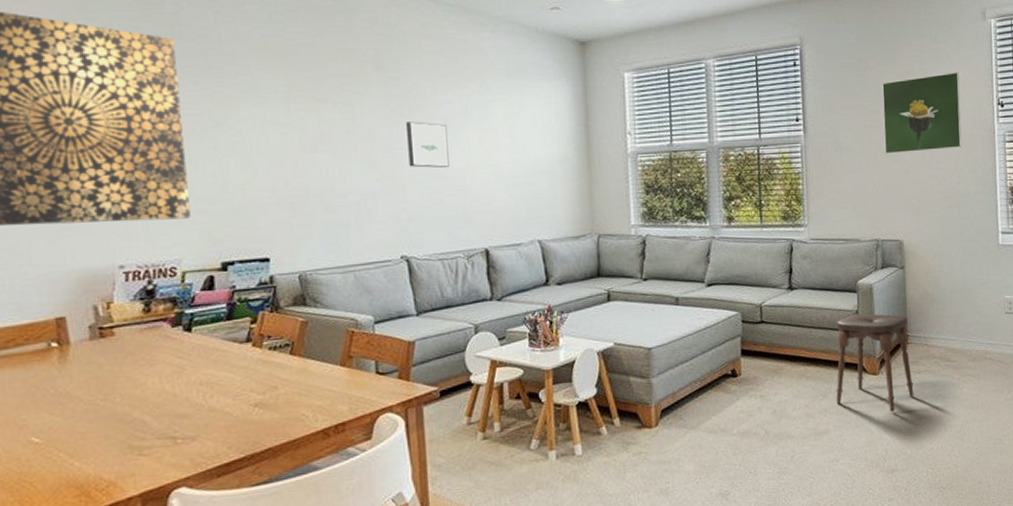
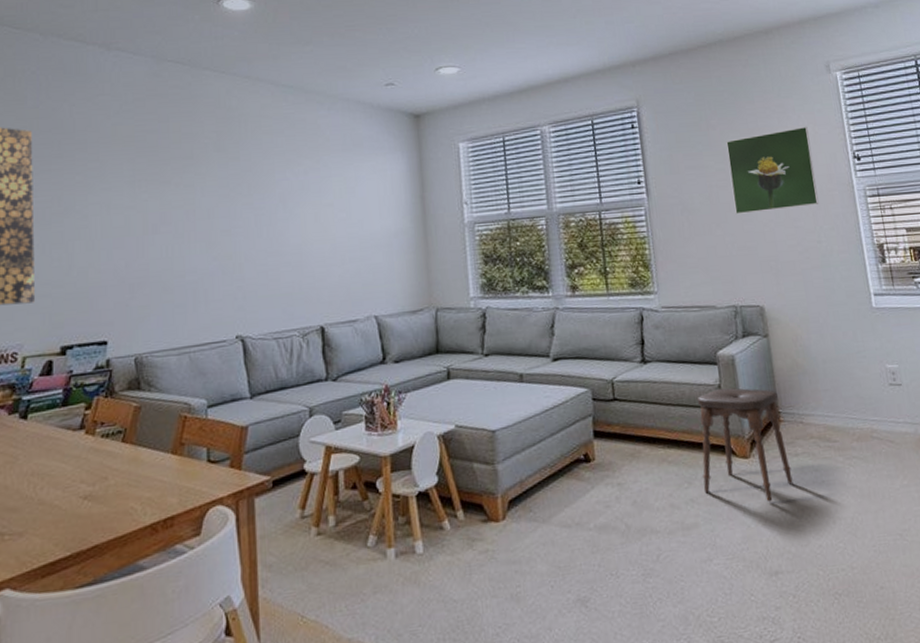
wall art: present [406,121,449,168] -> none [245,199,286,245]

